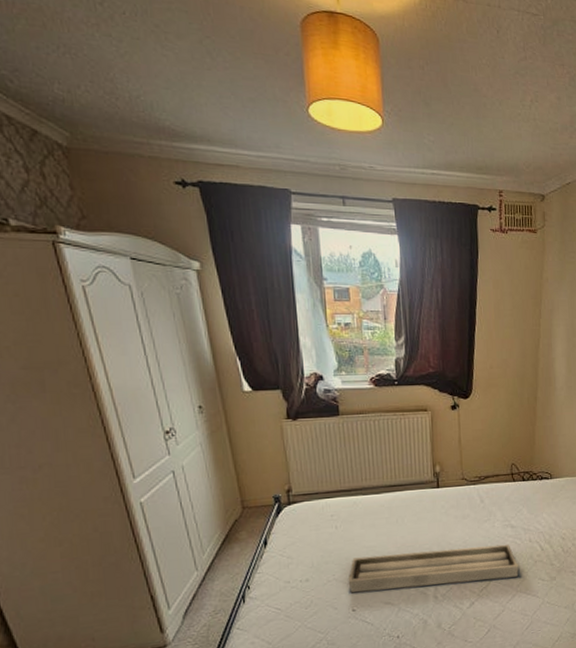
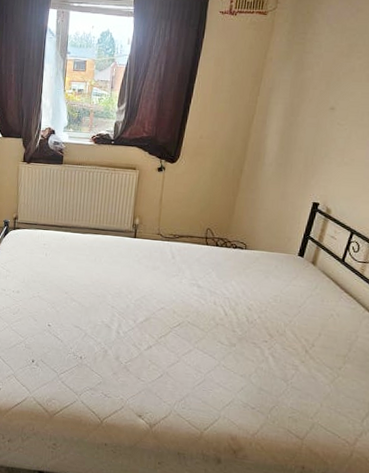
tray: present [348,544,519,593] -> none [48,282,199,334]

